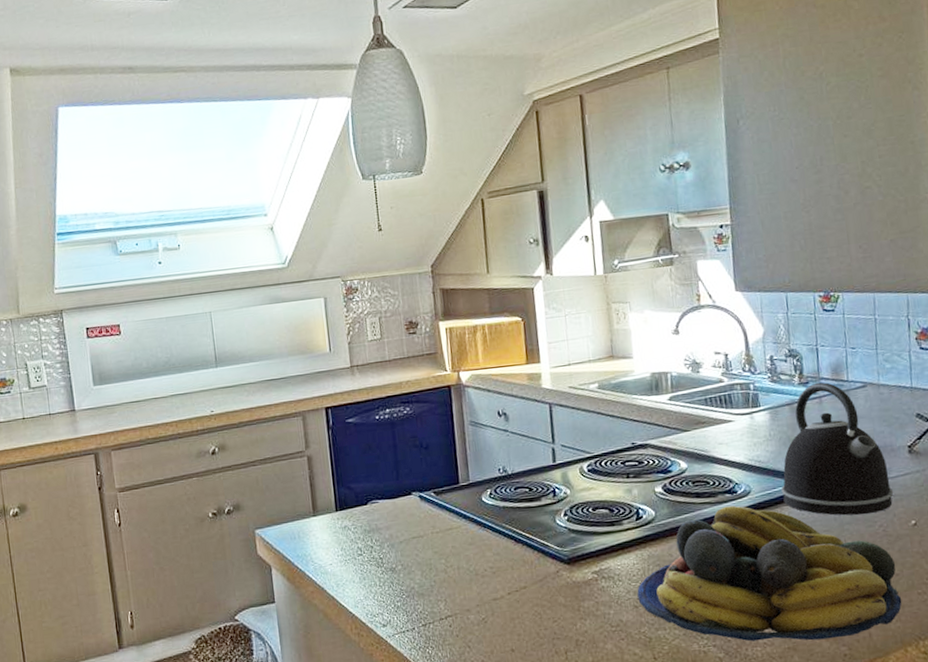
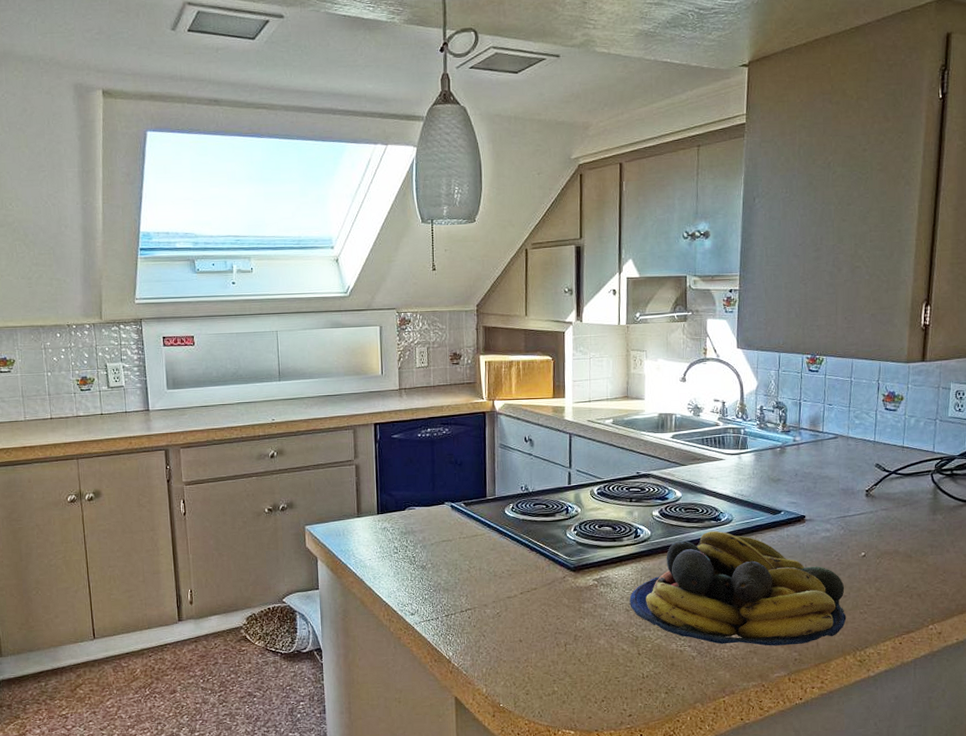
kettle: present [781,382,894,516] -> none [757,431,850,545]

